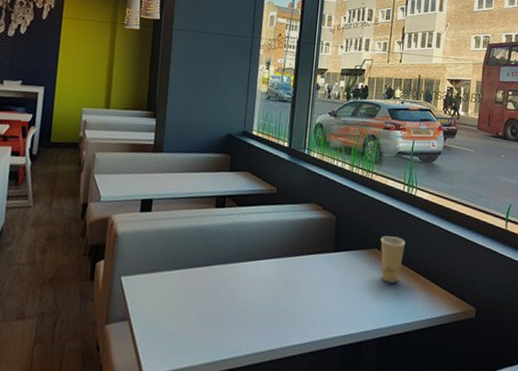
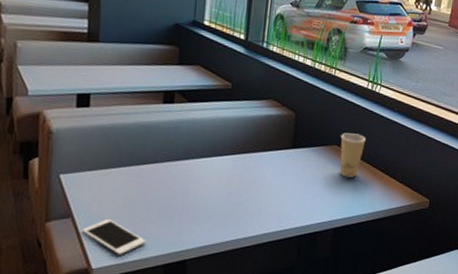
cell phone: none [136,323,196,362] -> present [82,219,146,255]

